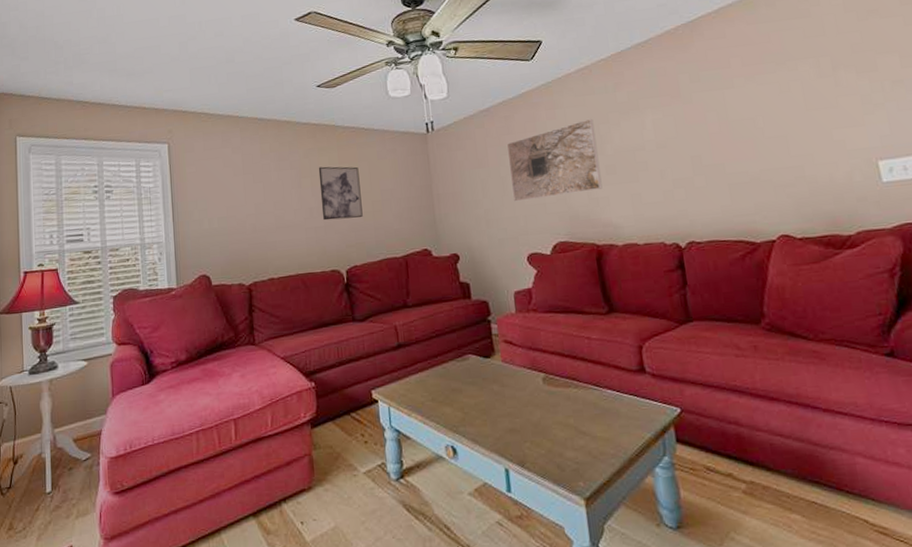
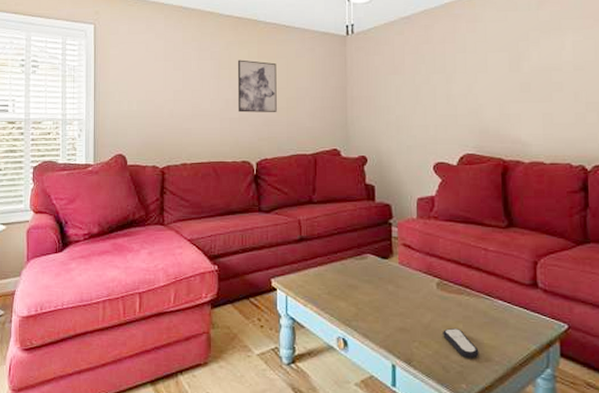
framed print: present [506,118,603,202] -> none [424,34,515,111]
remote control: none [554,424,594,454] -> present [443,328,479,358]

